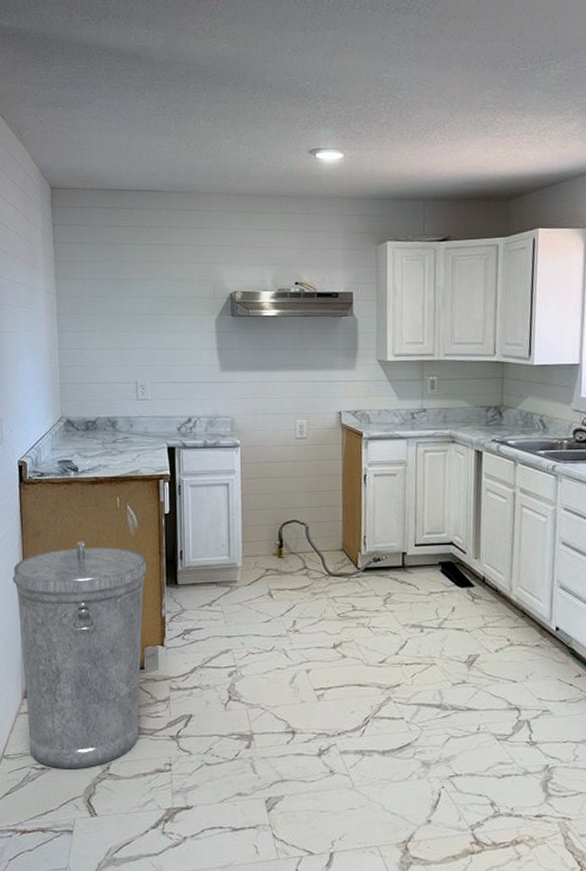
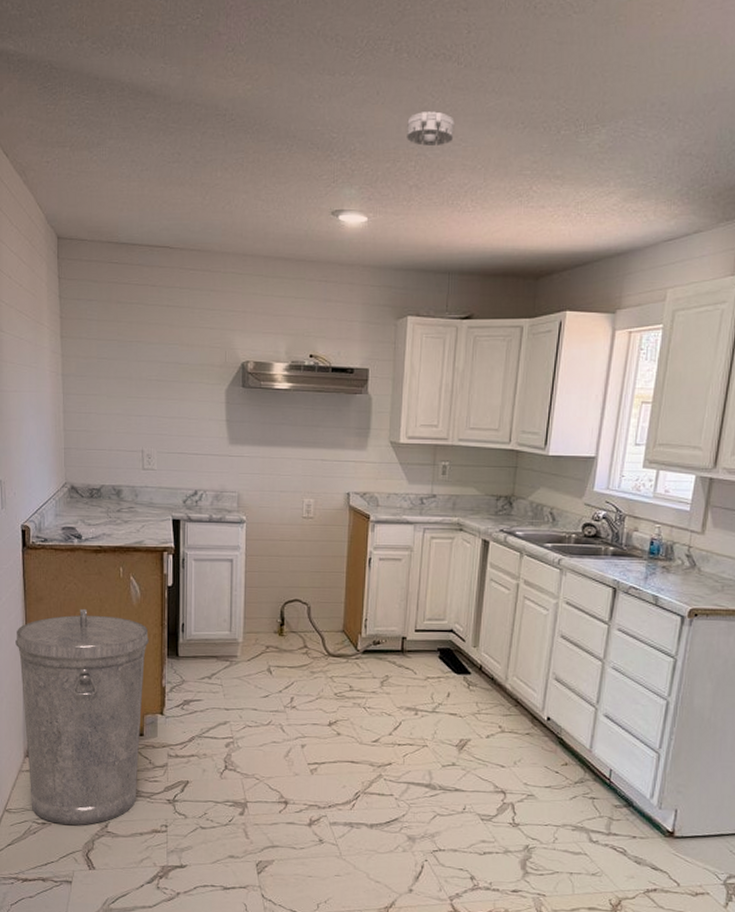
smoke detector: none [375,57,420,88] -> present [407,111,455,146]

